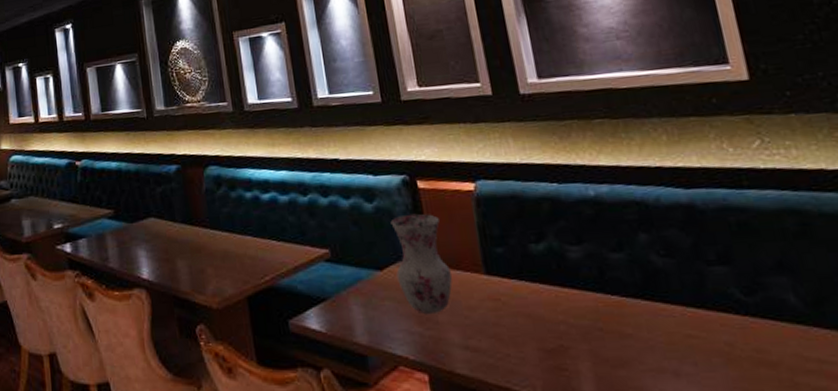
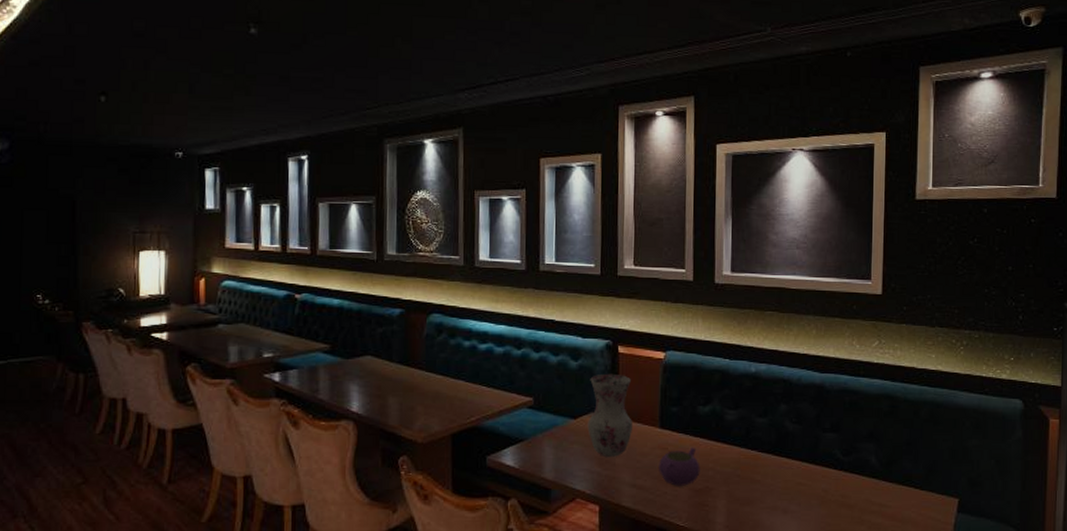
teapot: none [492,295,549,346] -> present [659,447,700,486]

